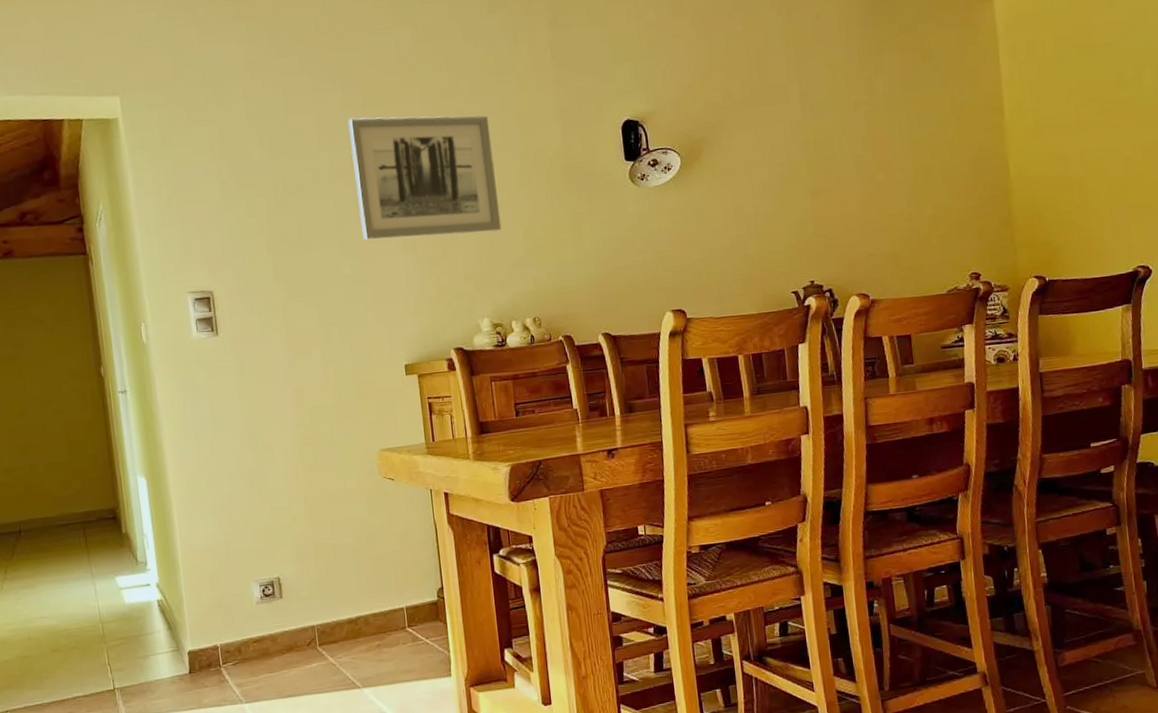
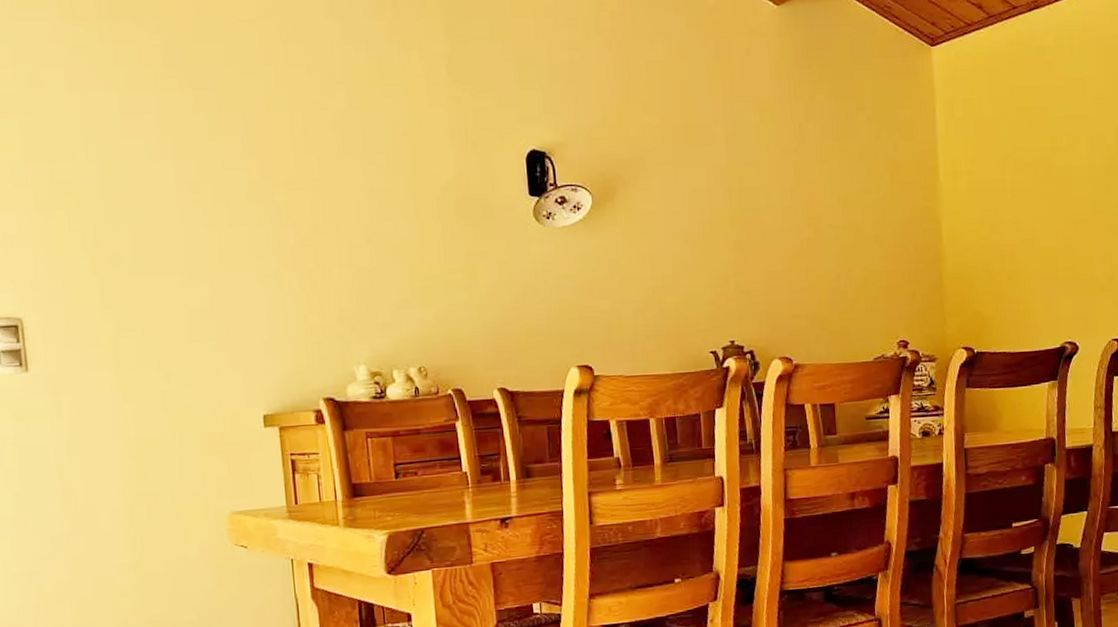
wall art: present [347,115,502,240] -> none [198,123,384,268]

